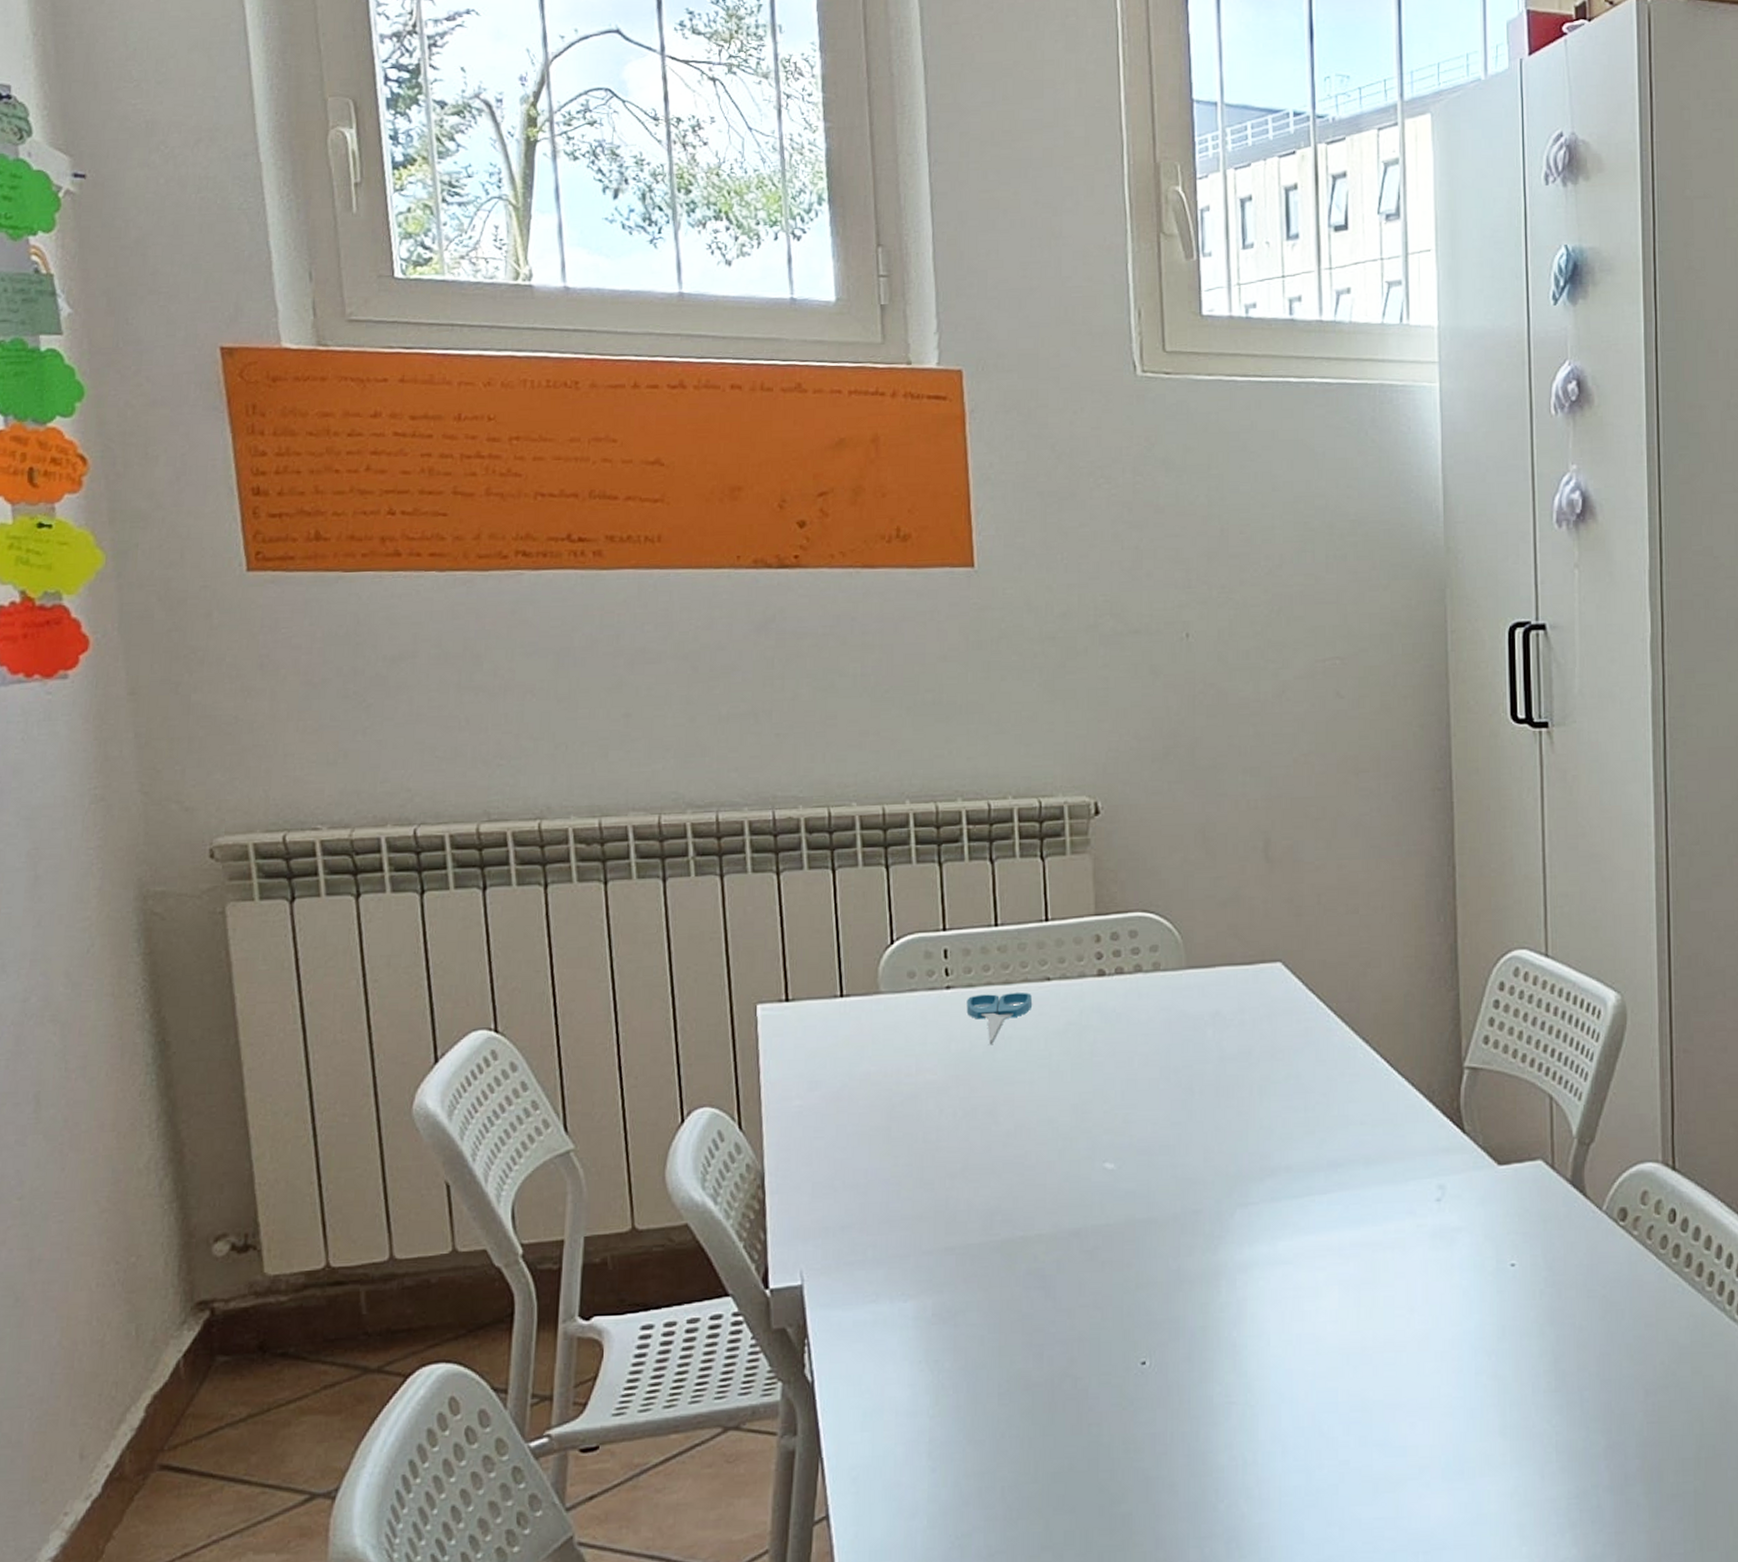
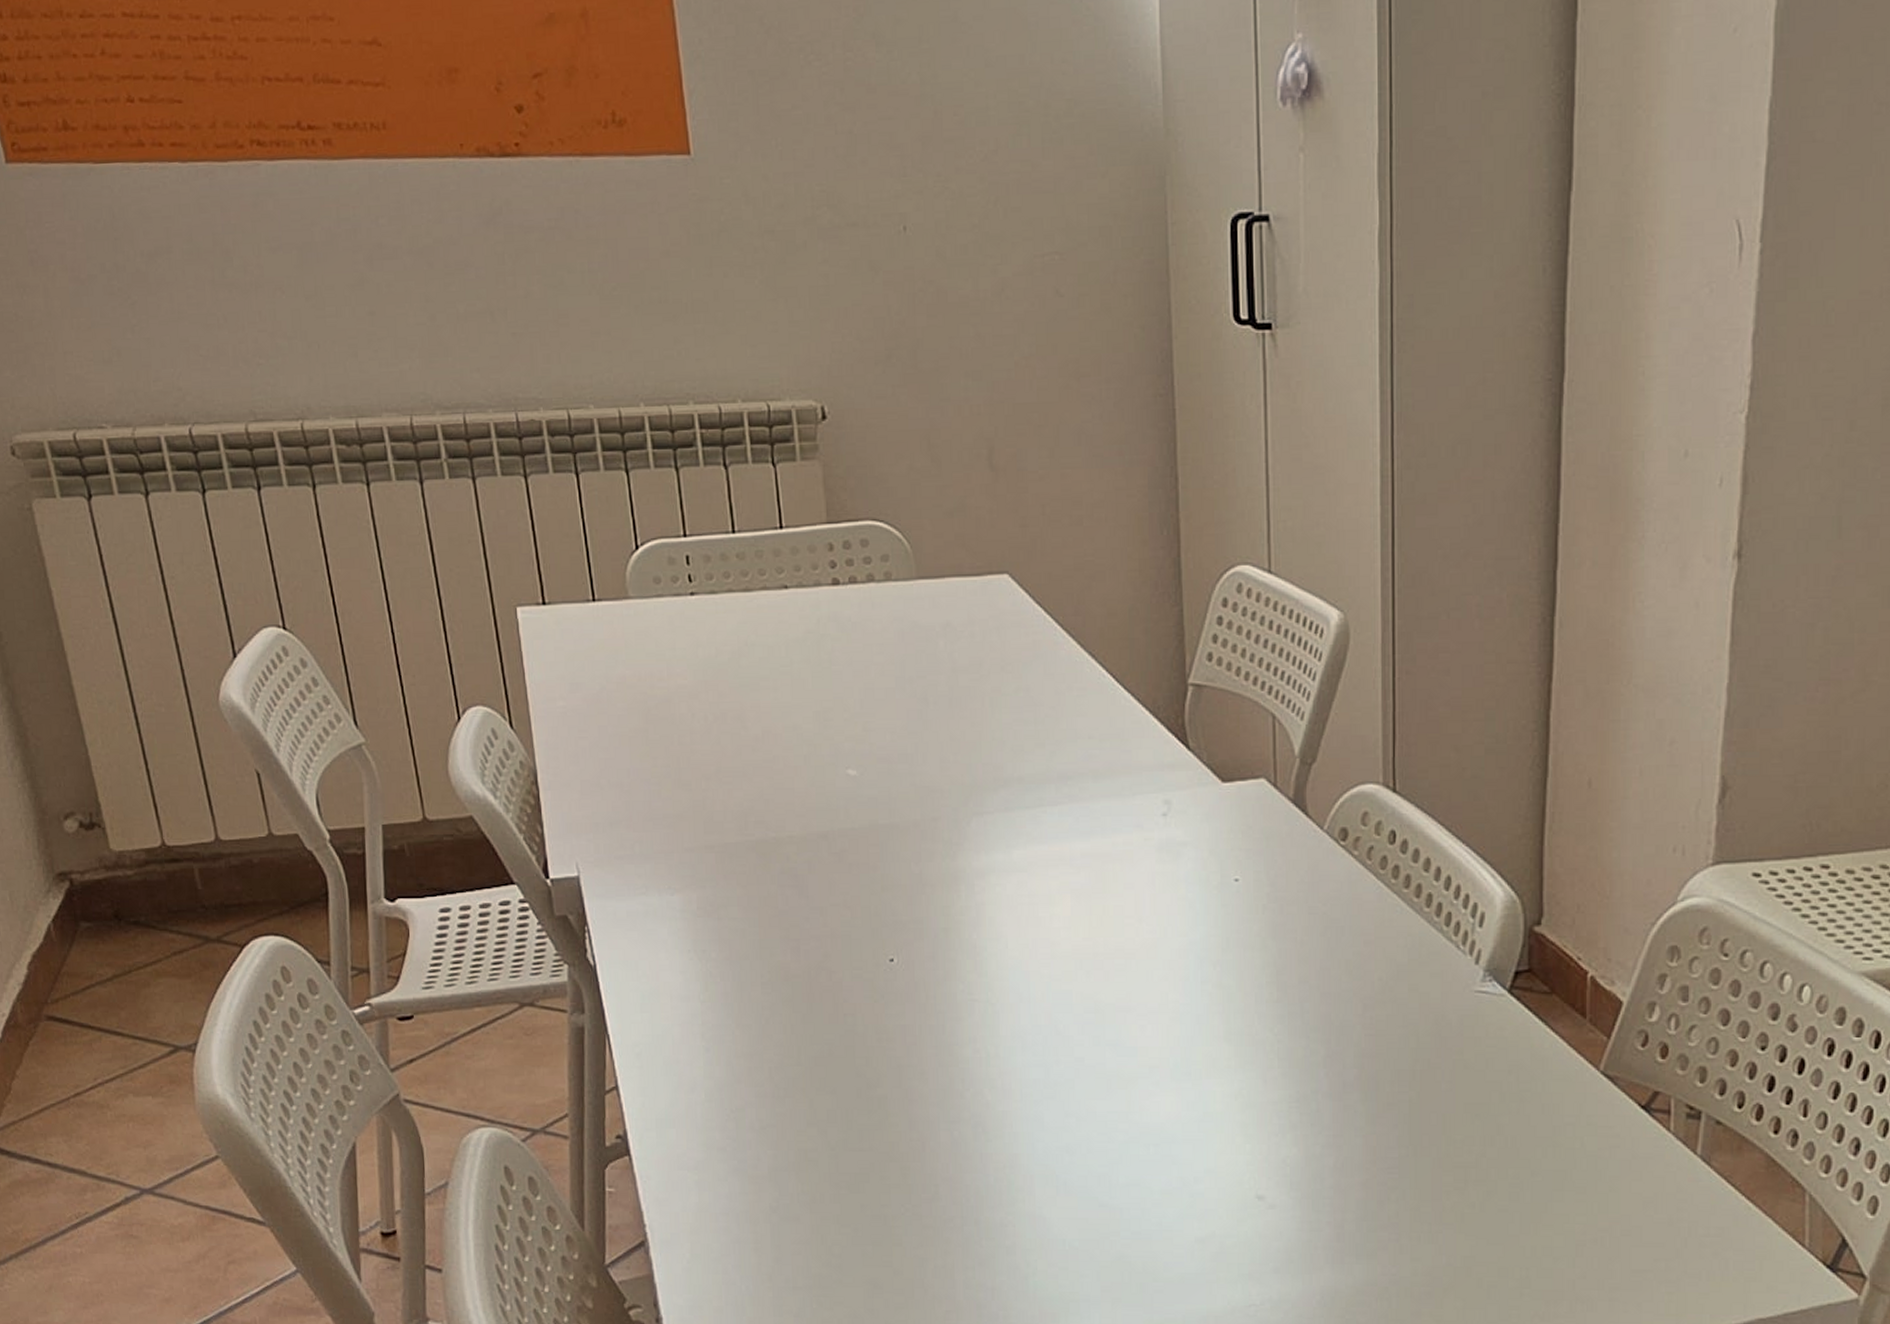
scissors: present [966,993,1033,1045] -> none [710,600,773,652]

